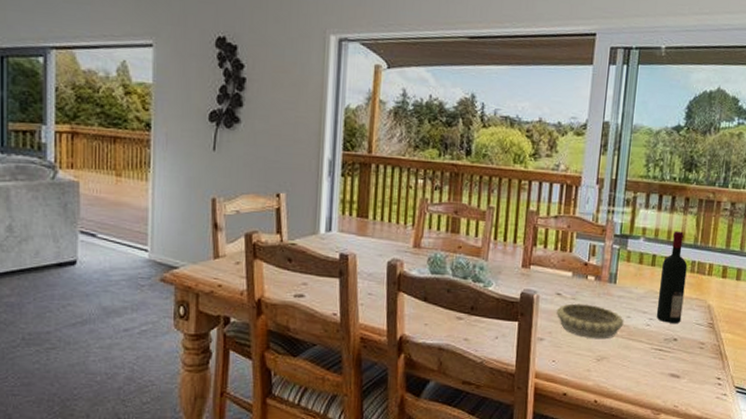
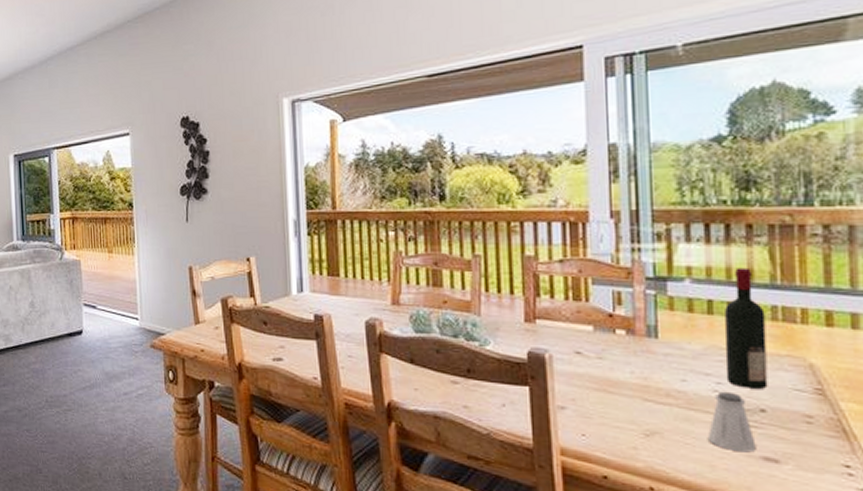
decorative bowl: present [556,303,624,340] -> none [577,364,678,409]
saltshaker: none [637,325,668,371] -> present [707,391,756,453]

